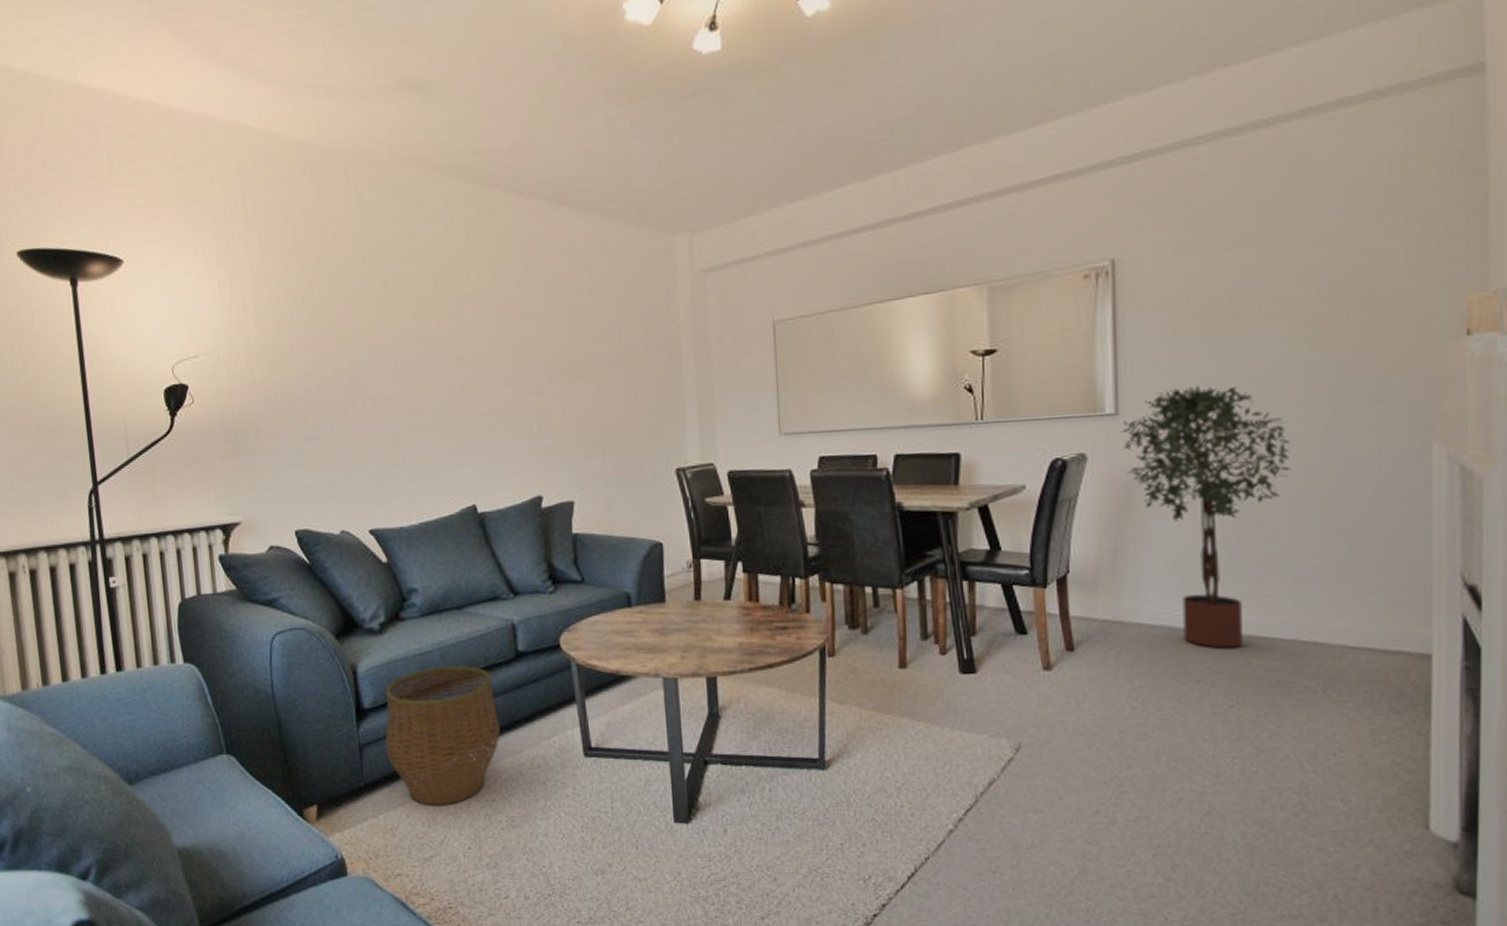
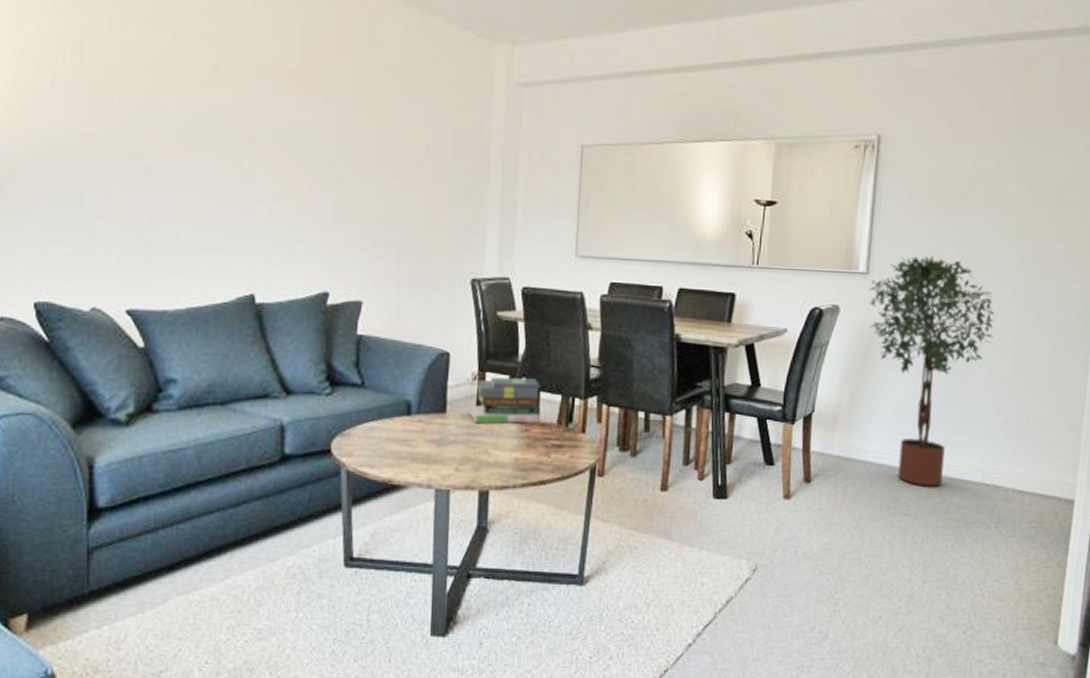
basket: present [385,666,500,806] -> none [119,466,255,617]
books: none [687,562,760,611] -> present [468,378,540,424]

